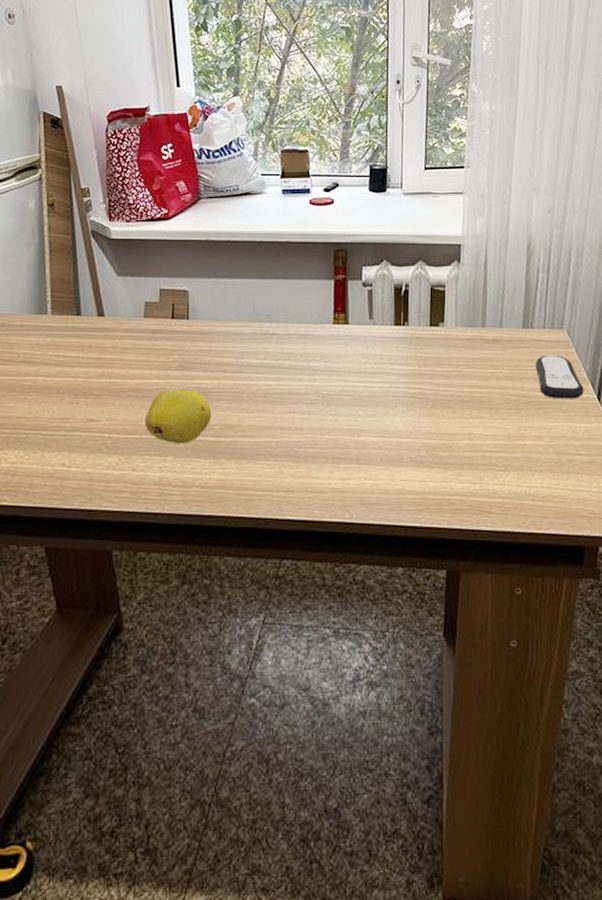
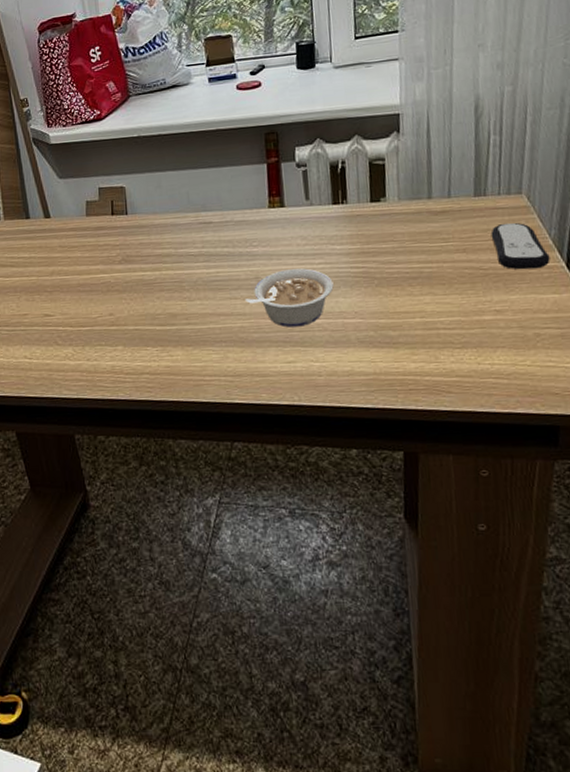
fruit: present [145,388,212,444] -> none [95,281,156,334]
legume: none [304,386,391,444] -> present [245,268,334,328]

